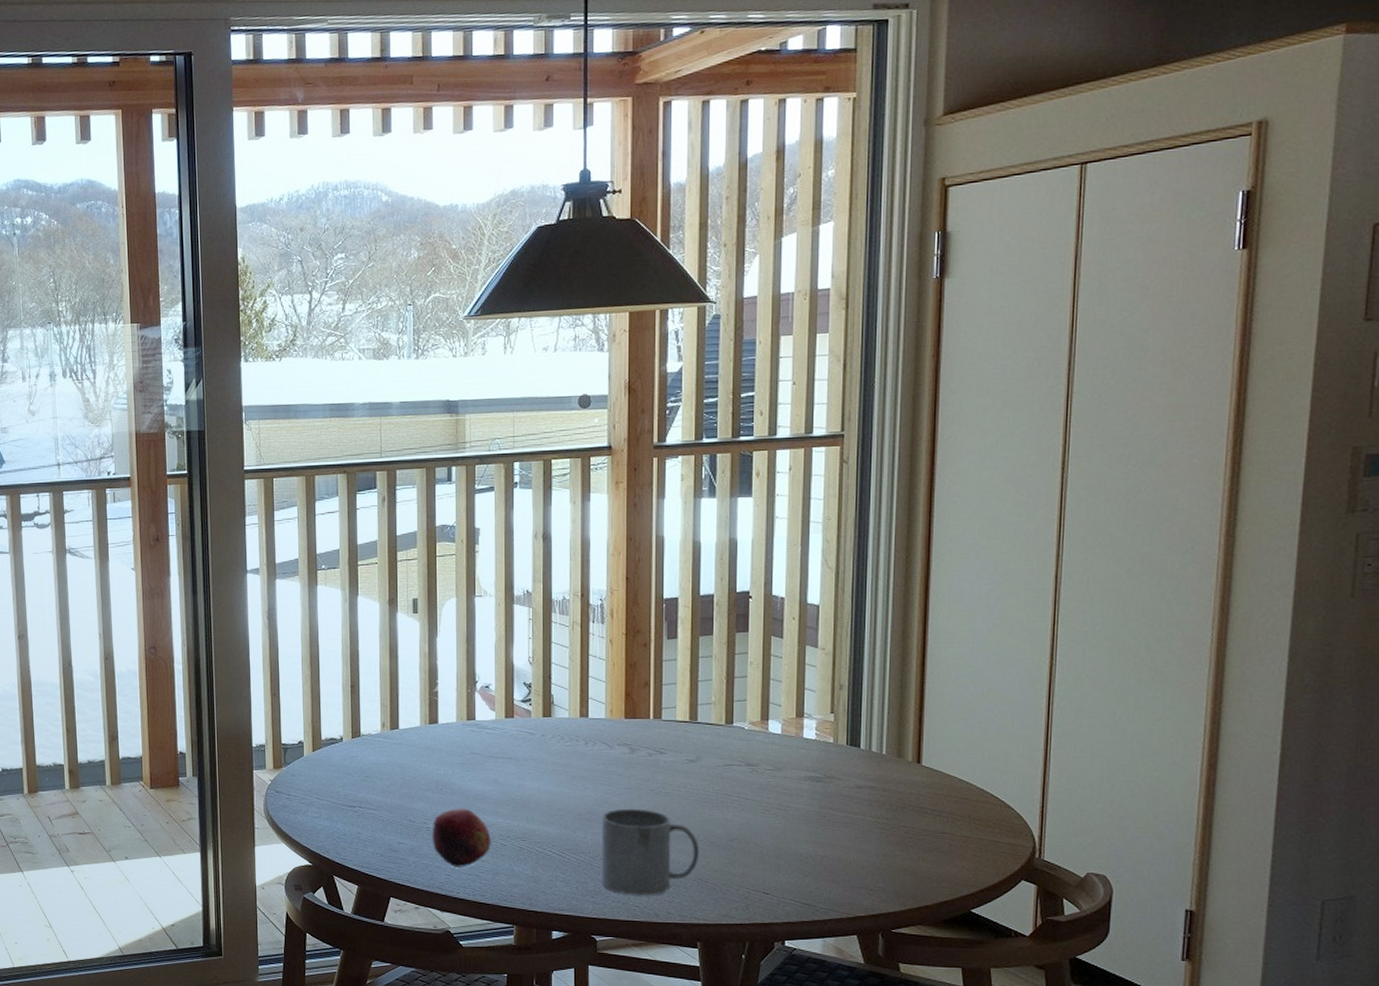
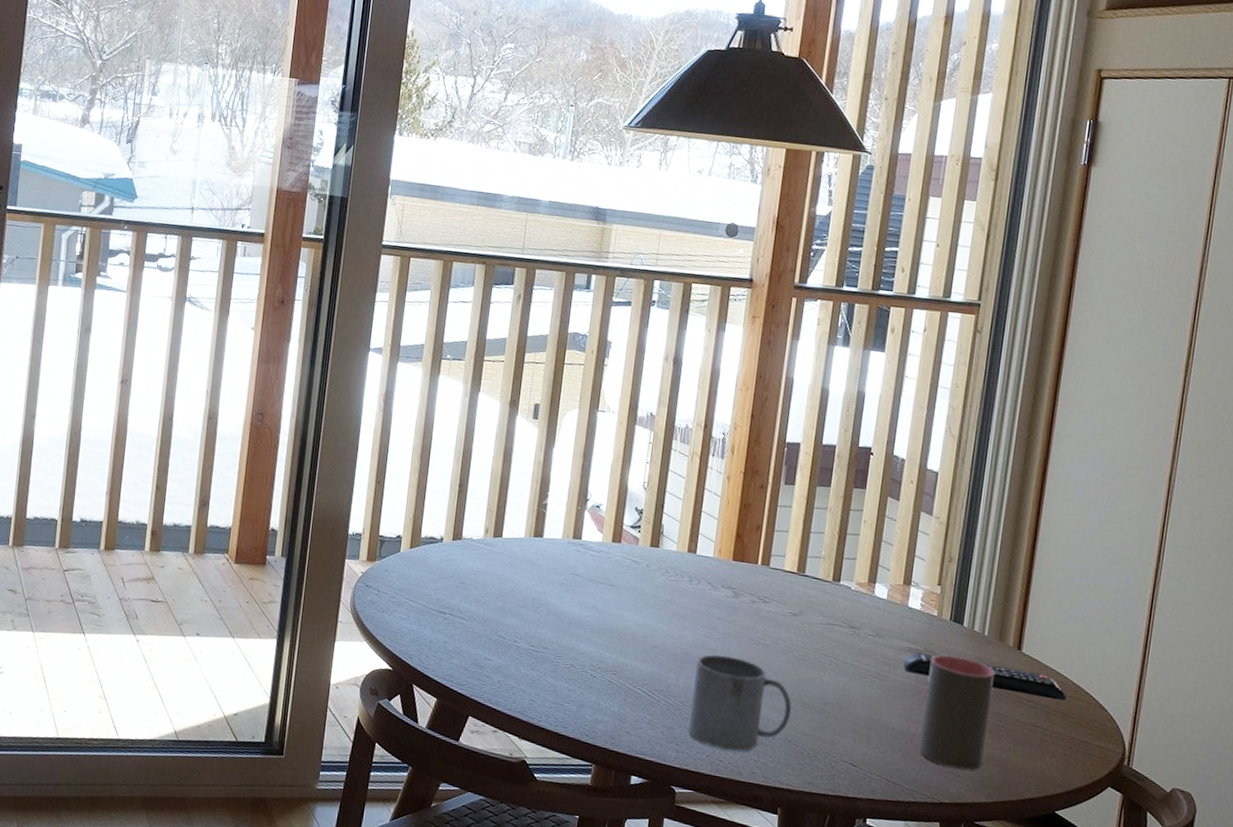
fruit: present [431,808,492,868] -> none [520,630,582,695]
remote control: none [805,780,971,806] -> present [904,652,1067,701]
cup: none [828,777,897,884] -> present [918,654,995,771]

